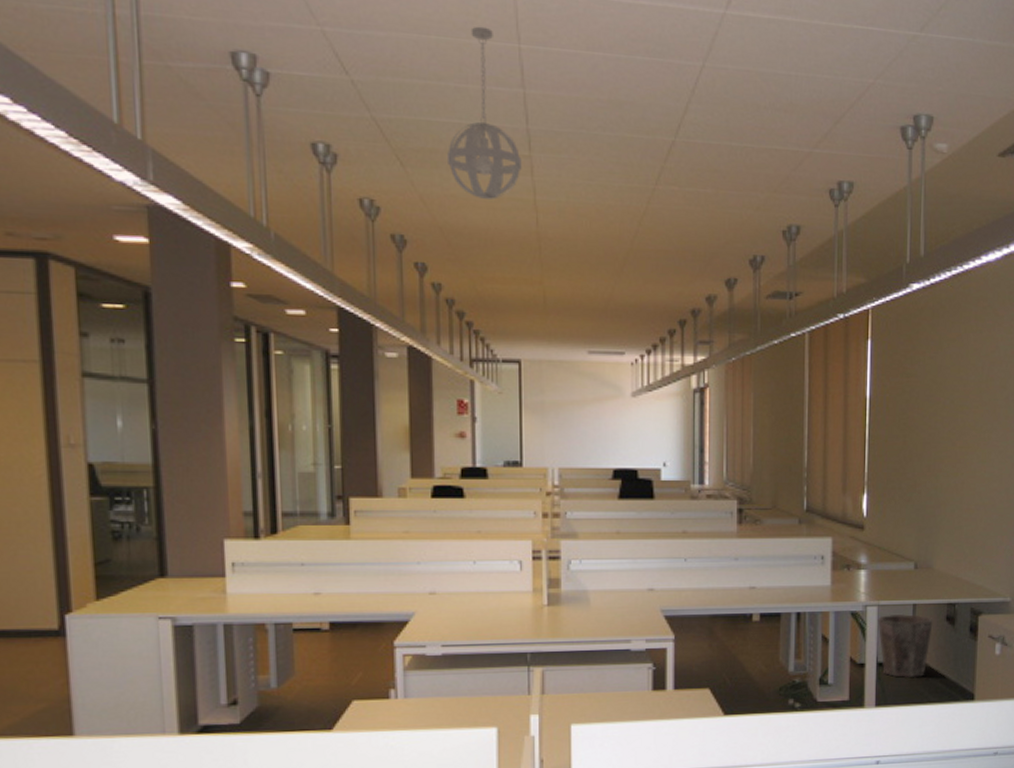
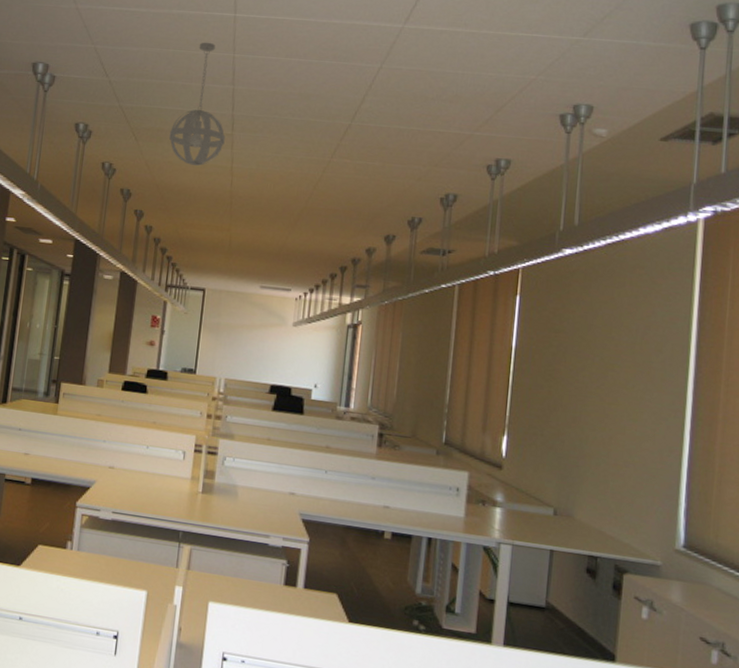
waste bin: present [877,613,933,679] -> none [510,555,572,625]

